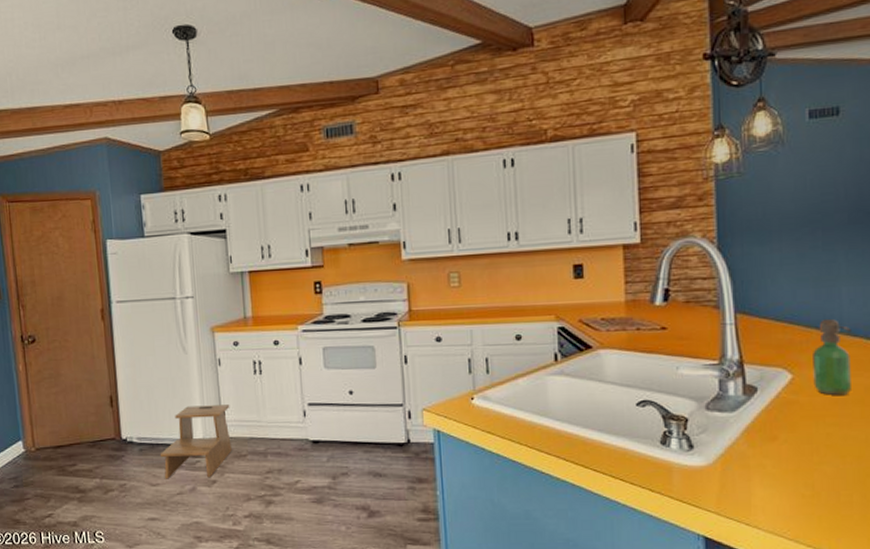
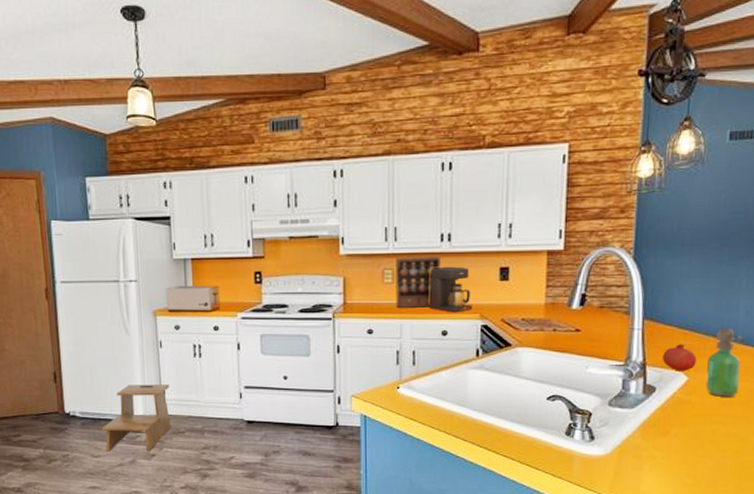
toaster: none [223,297,280,328] -> present [165,285,220,313]
spice rack: none [461,257,509,313] -> present [396,257,441,308]
coffee maker: none [499,266,547,316] -> present [430,266,473,313]
fruit: none [761,337,800,369] -> present [662,343,697,371]

